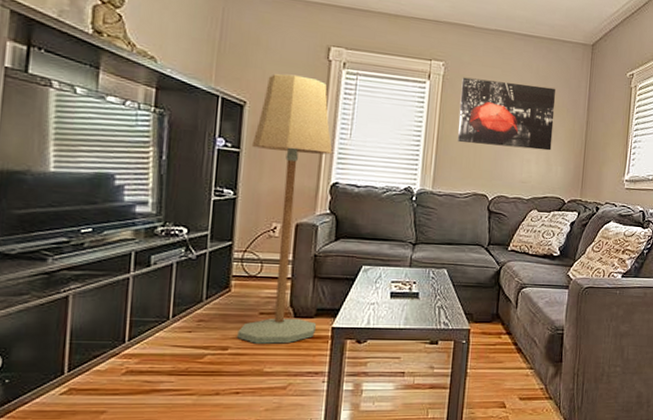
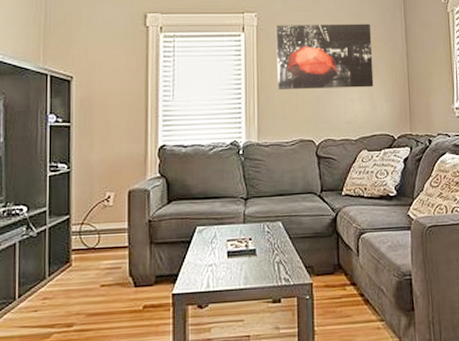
floor lamp: present [237,74,333,344] -> none [80,45,157,318]

